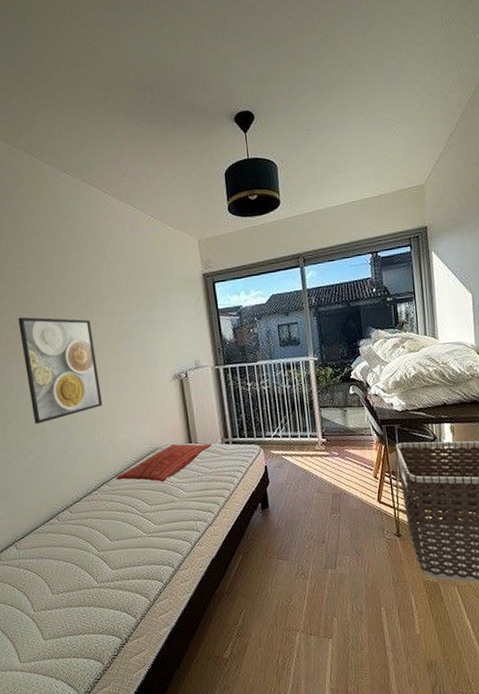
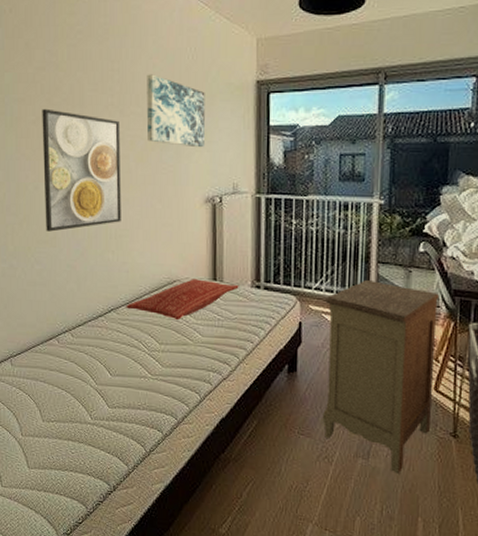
wall art: none [109,277,167,335] -> present [146,74,206,148]
nightstand: none [283,422,379,575] -> present [322,280,438,474]

